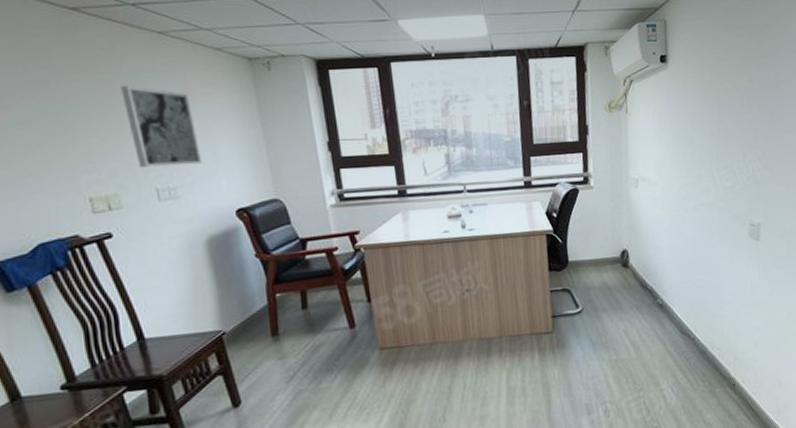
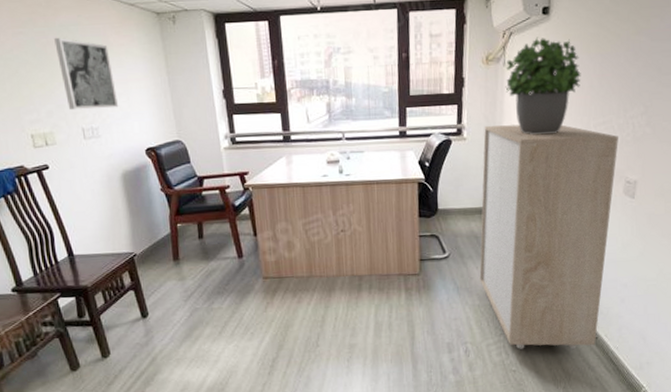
storage cabinet: none [610,170,741,404] -> present [479,125,618,350]
potted plant: none [629,84,701,182] -> present [505,37,581,135]

